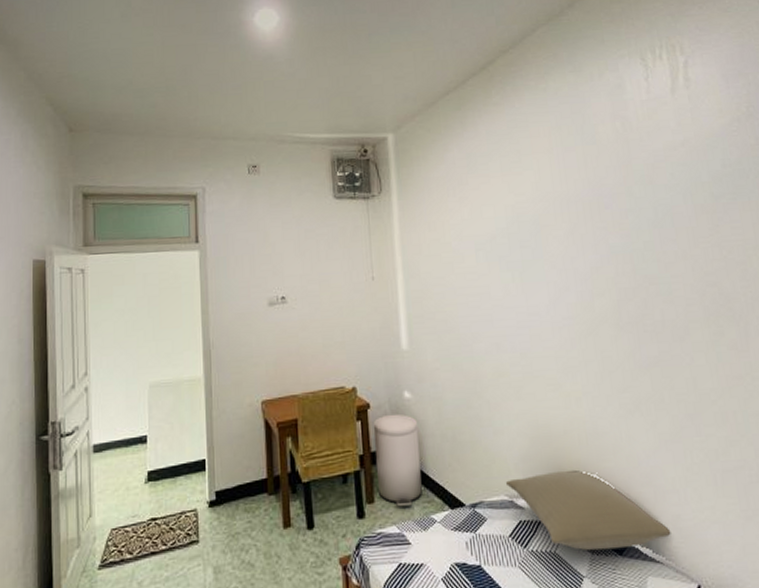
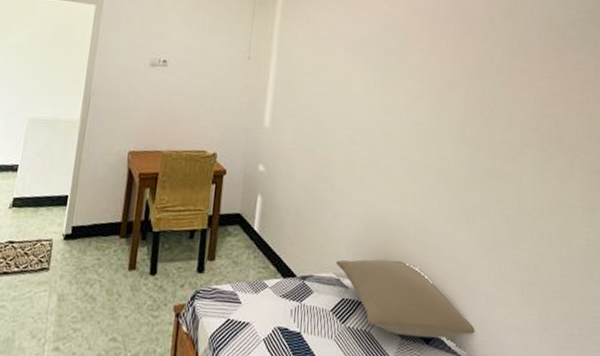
pedal bin: present [373,413,422,507] -> none [220,182,267,269]

